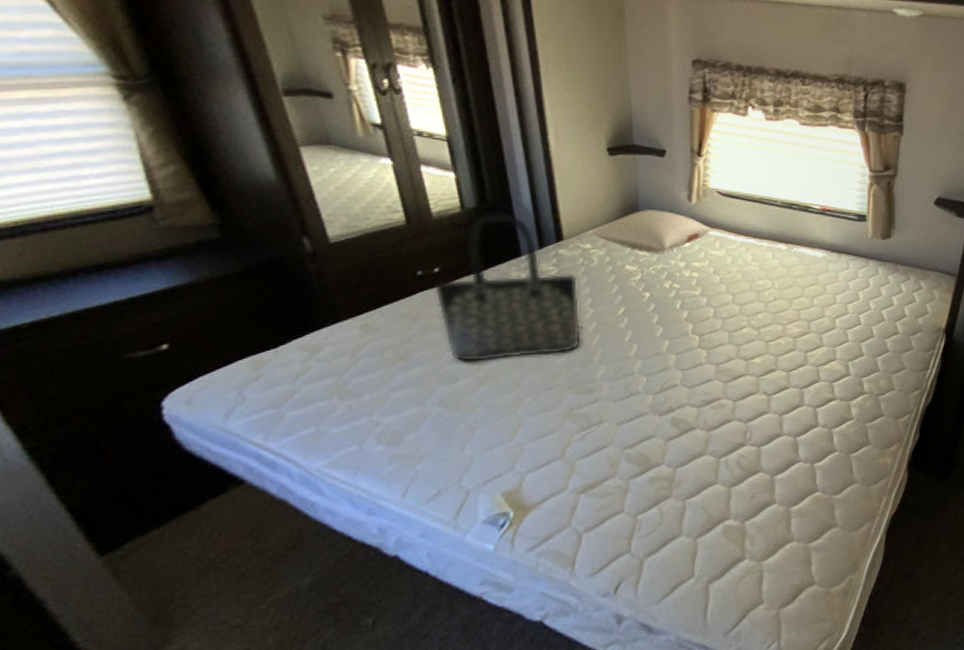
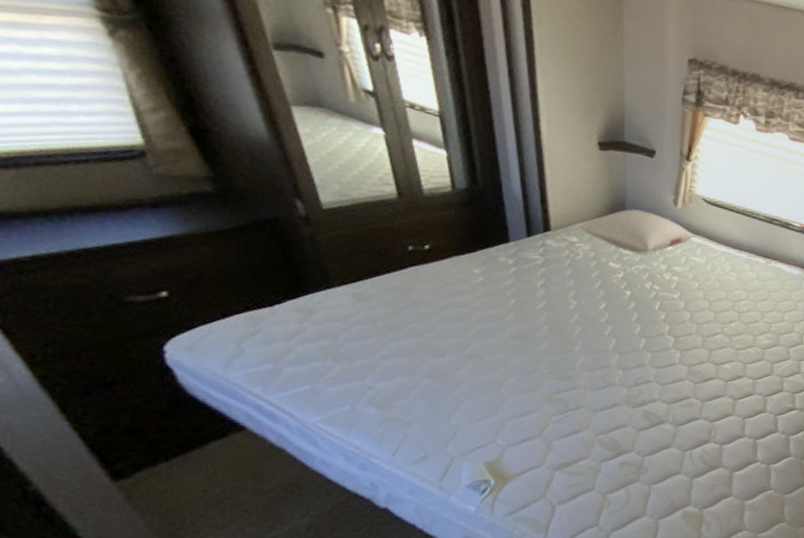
tote bag: present [433,210,582,363] -> none [423,193,565,342]

